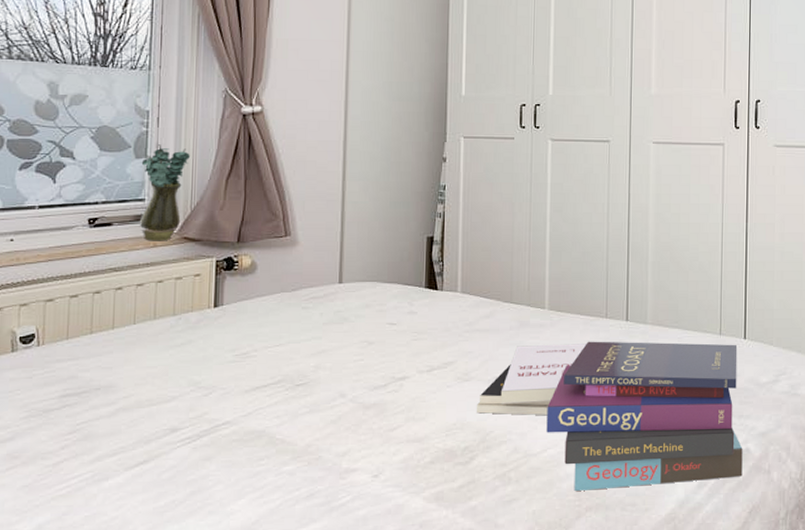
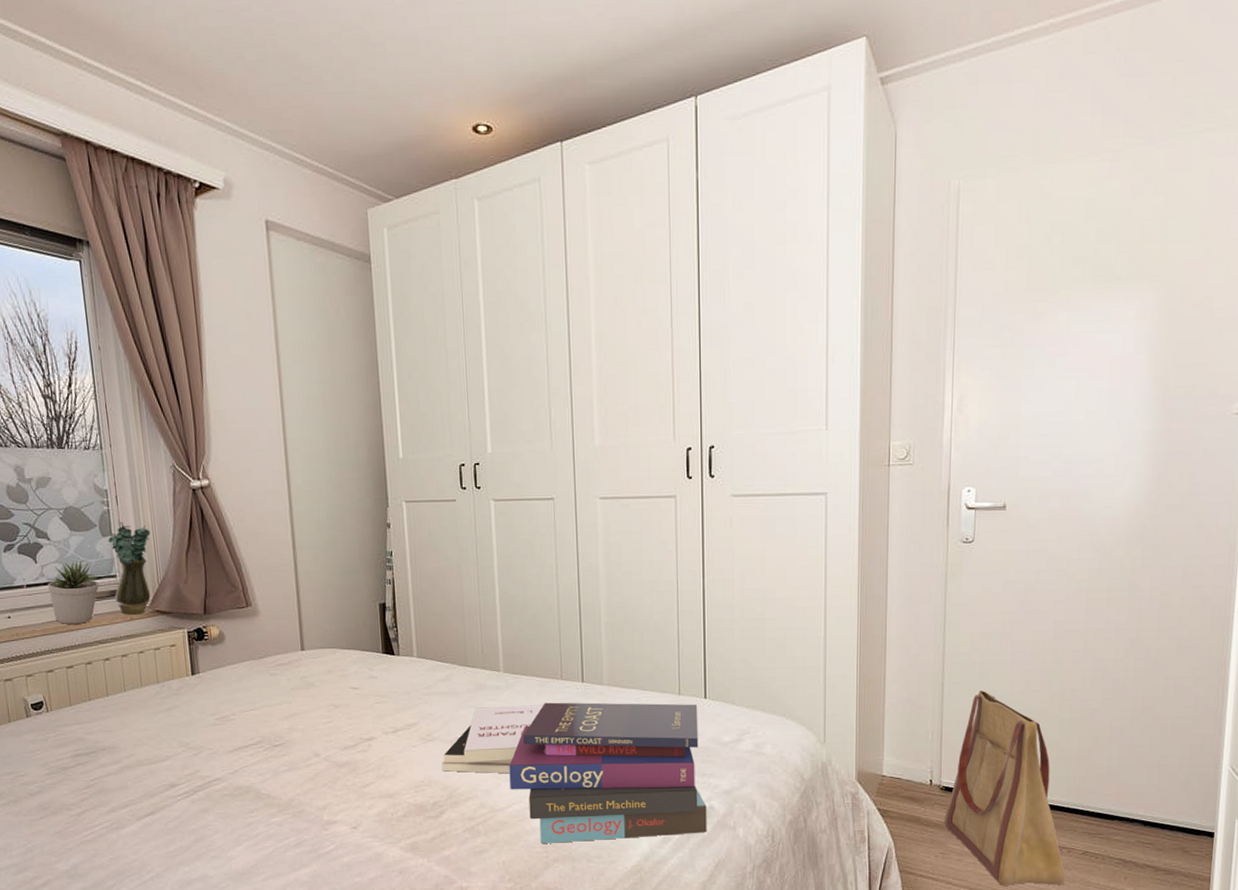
potted plant: none [63,181,124,249] -> present [47,560,100,624]

